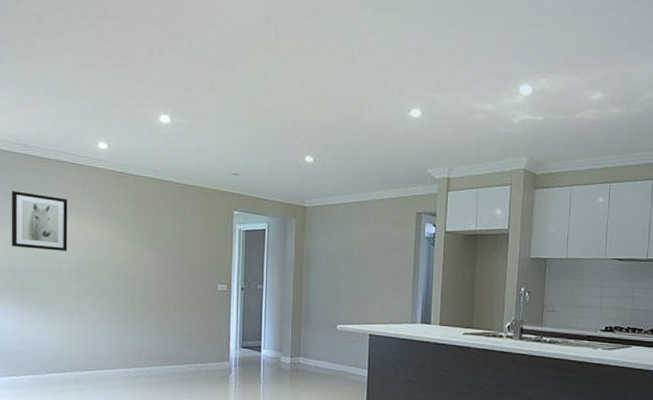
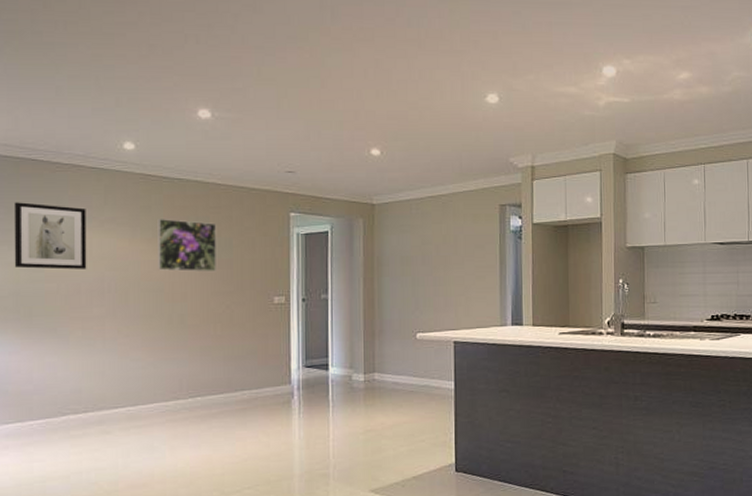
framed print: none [124,211,173,260] -> present [158,219,217,272]

